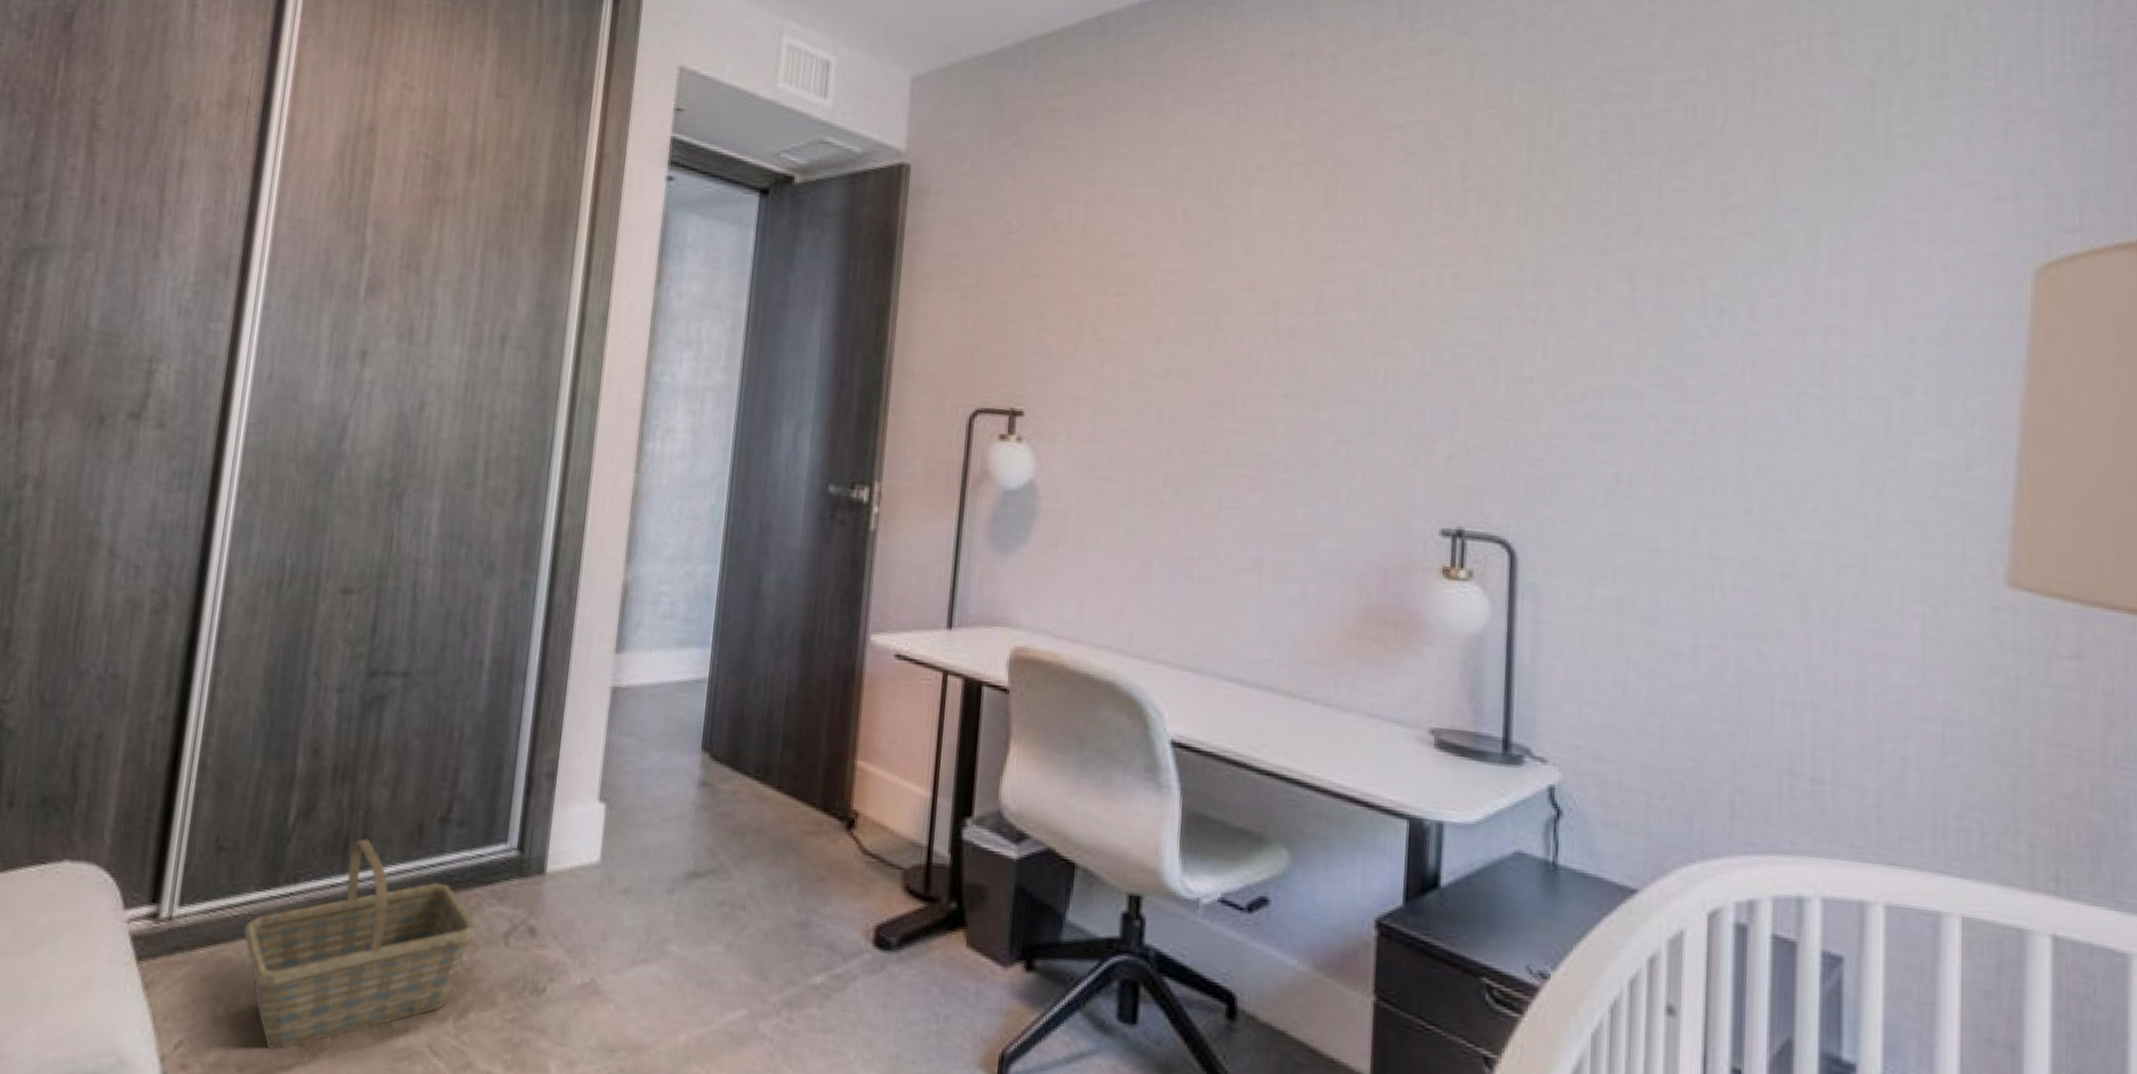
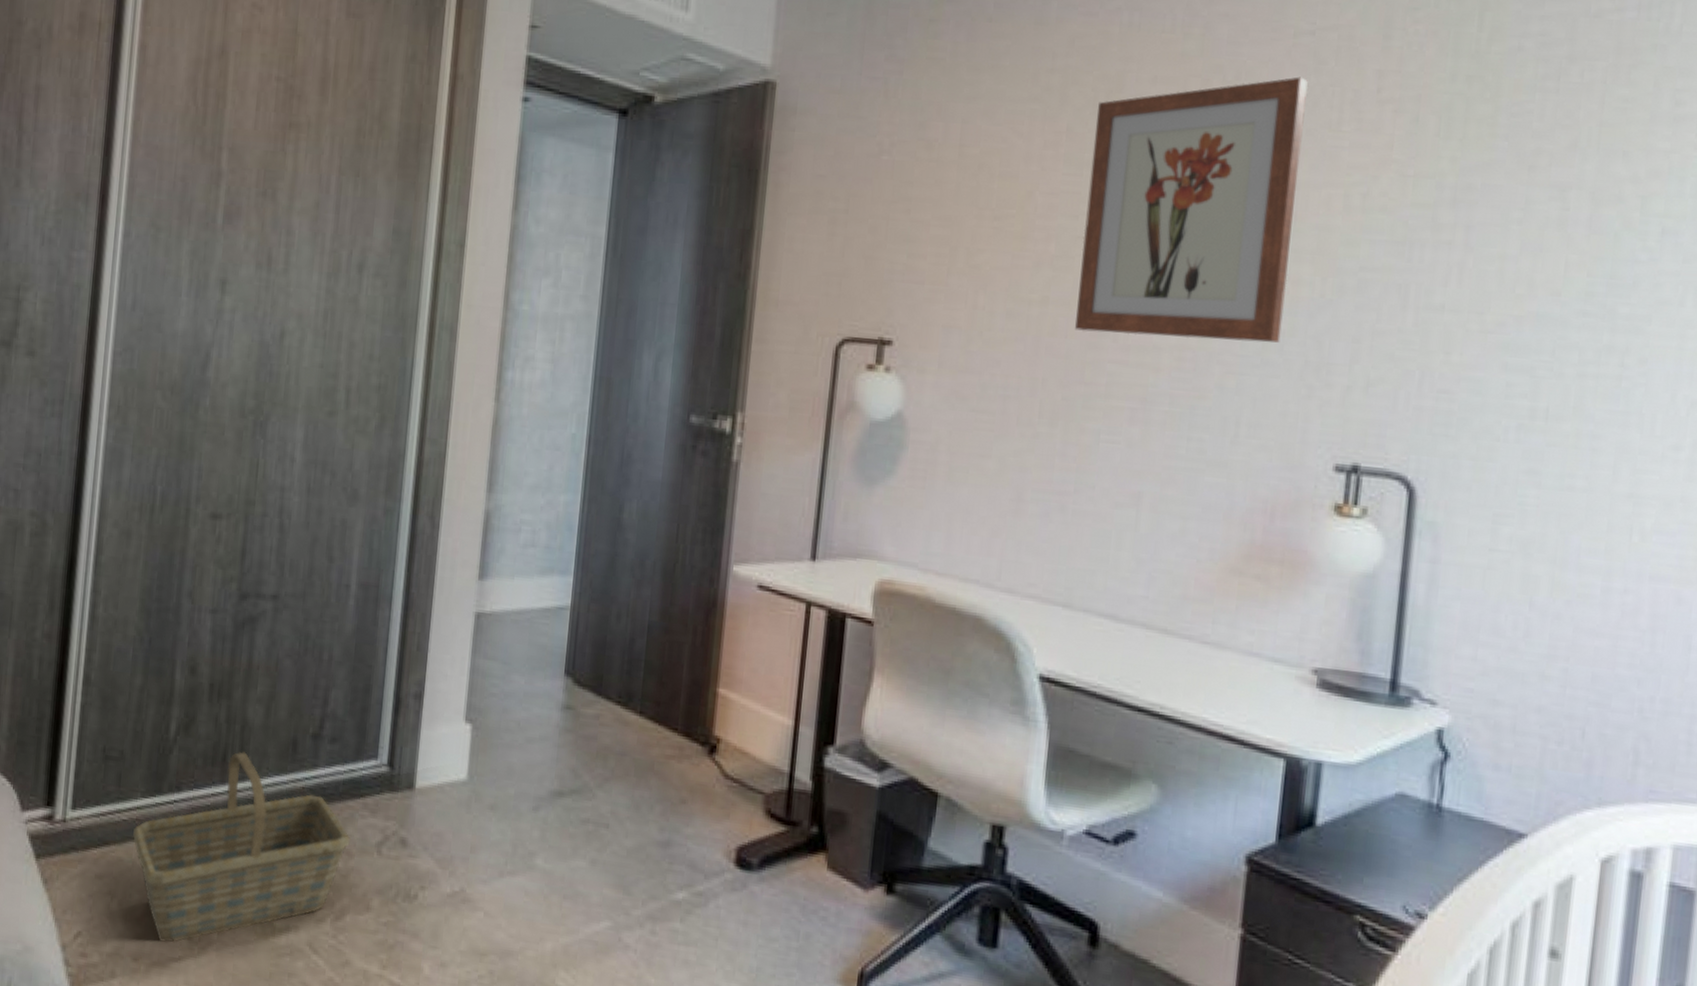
wall art: none [1195,166,1400,413] -> present [1075,76,1309,343]

